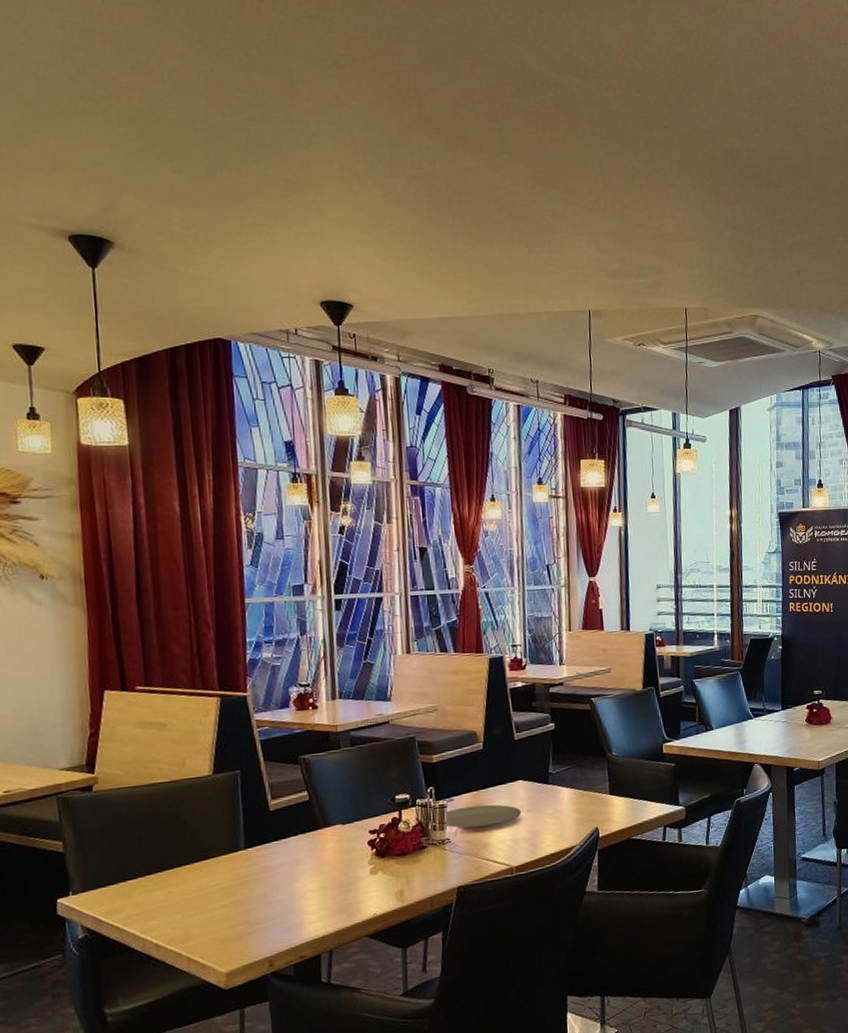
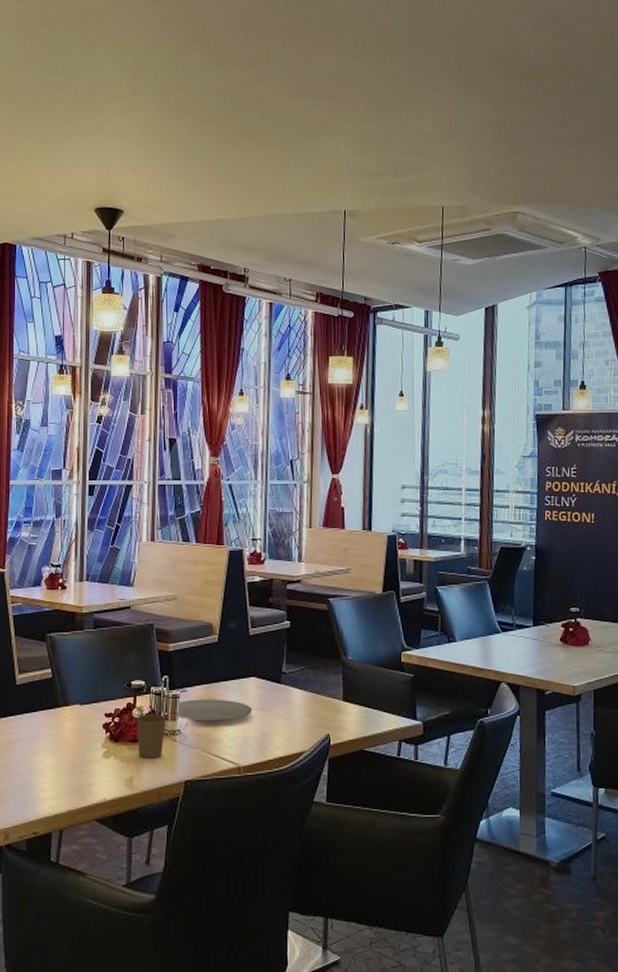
cup: none [403,825,435,870] -> present [137,714,167,759]

